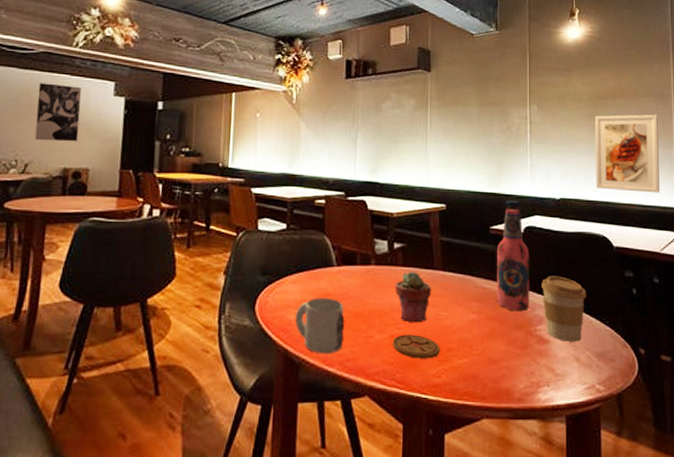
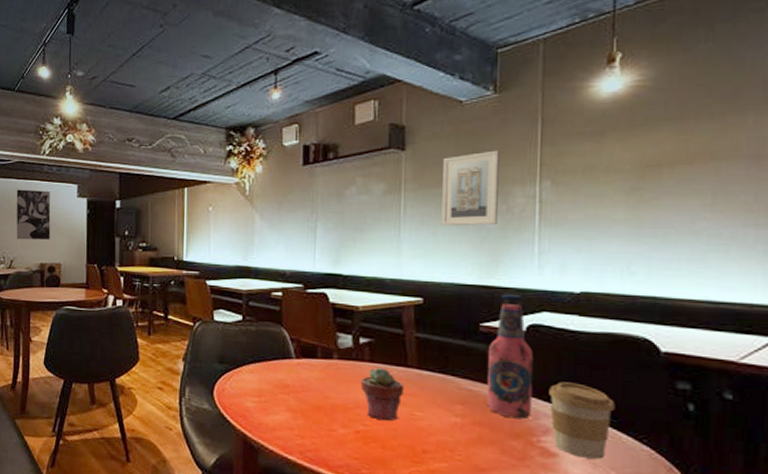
mug: present [294,297,345,355] -> none [252,387,305,443]
coaster: present [393,334,441,359] -> none [358,431,414,459]
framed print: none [459,77,501,141] -> present [441,150,500,226]
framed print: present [595,114,660,193] -> none [637,182,748,286]

